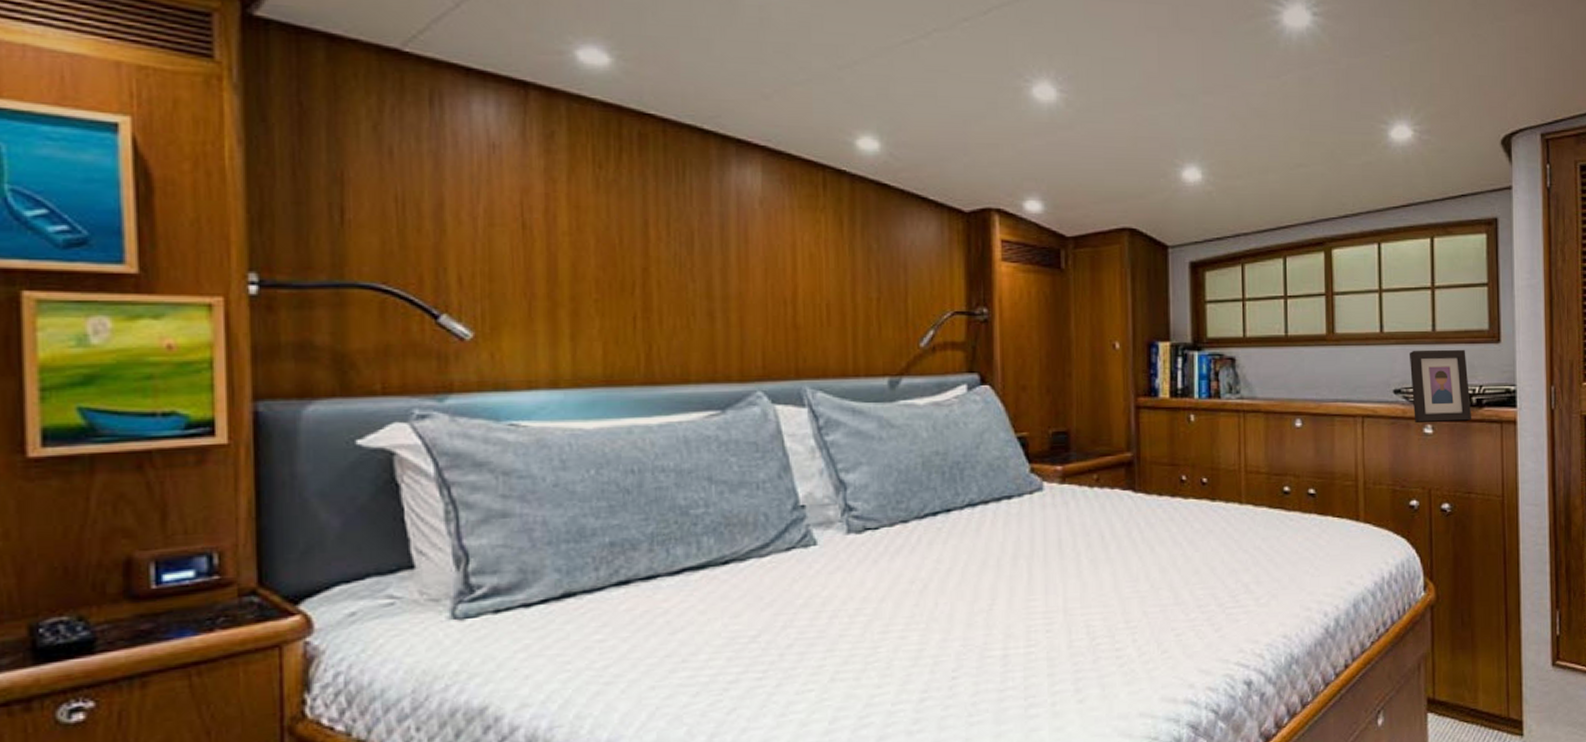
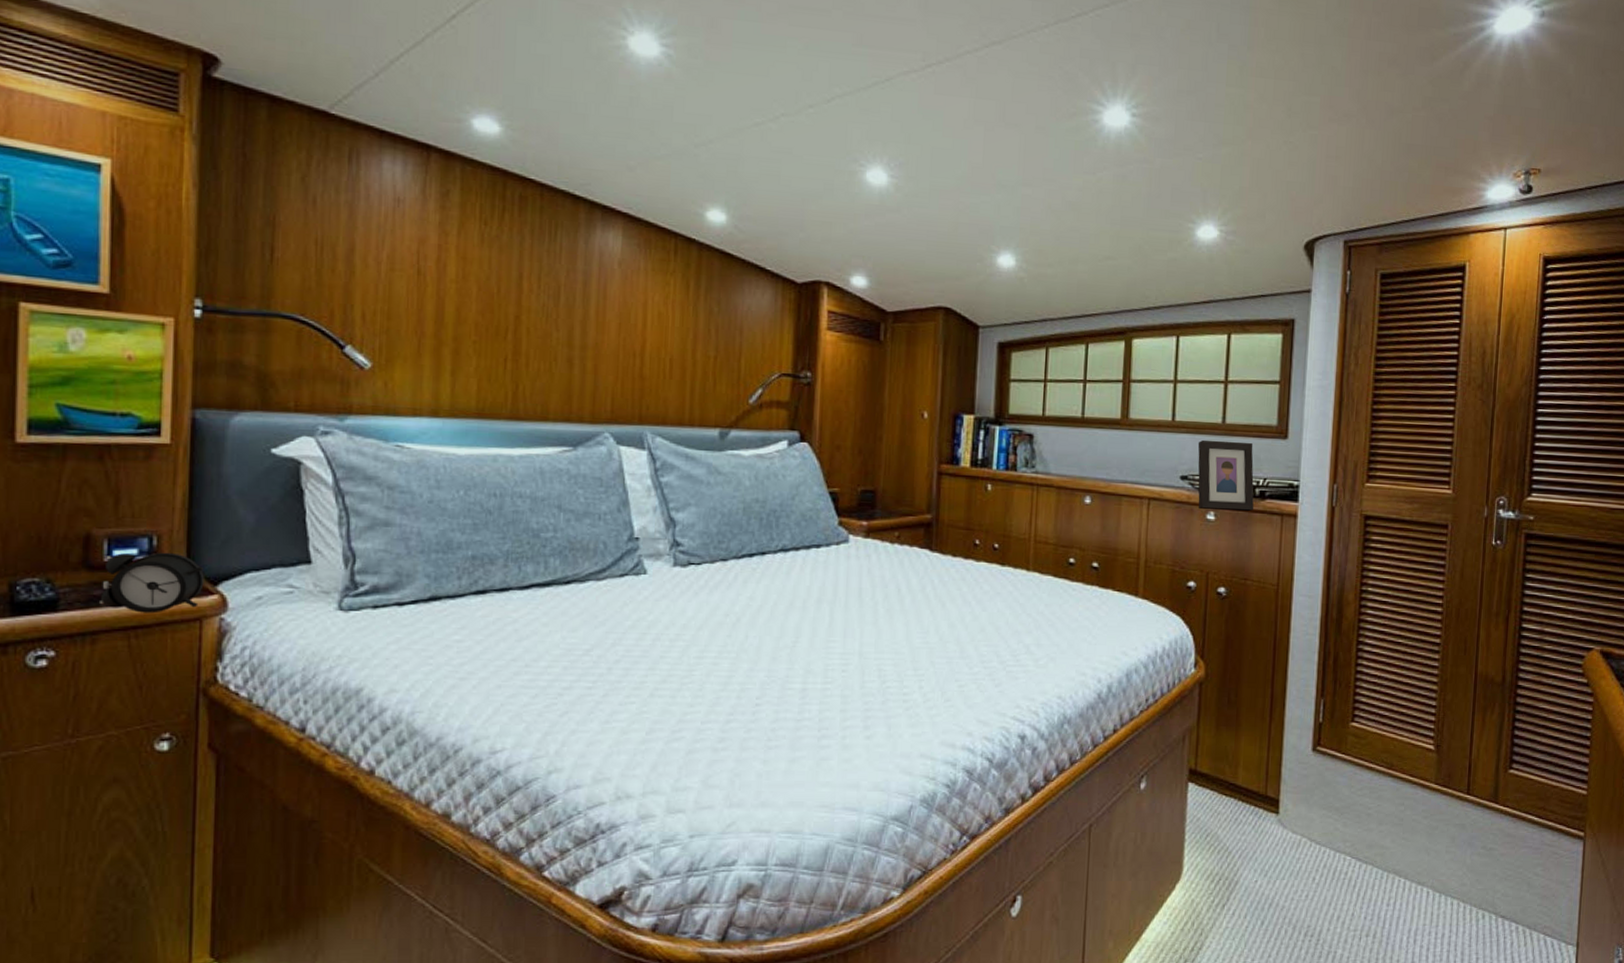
alarm clock: none [149,570,282,646] -> present [100,552,205,614]

